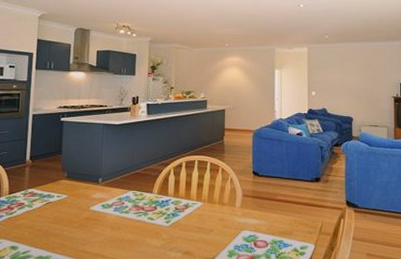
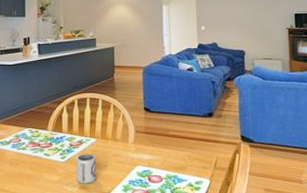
cup: none [180,218,202,249] -> present [76,154,97,184]

